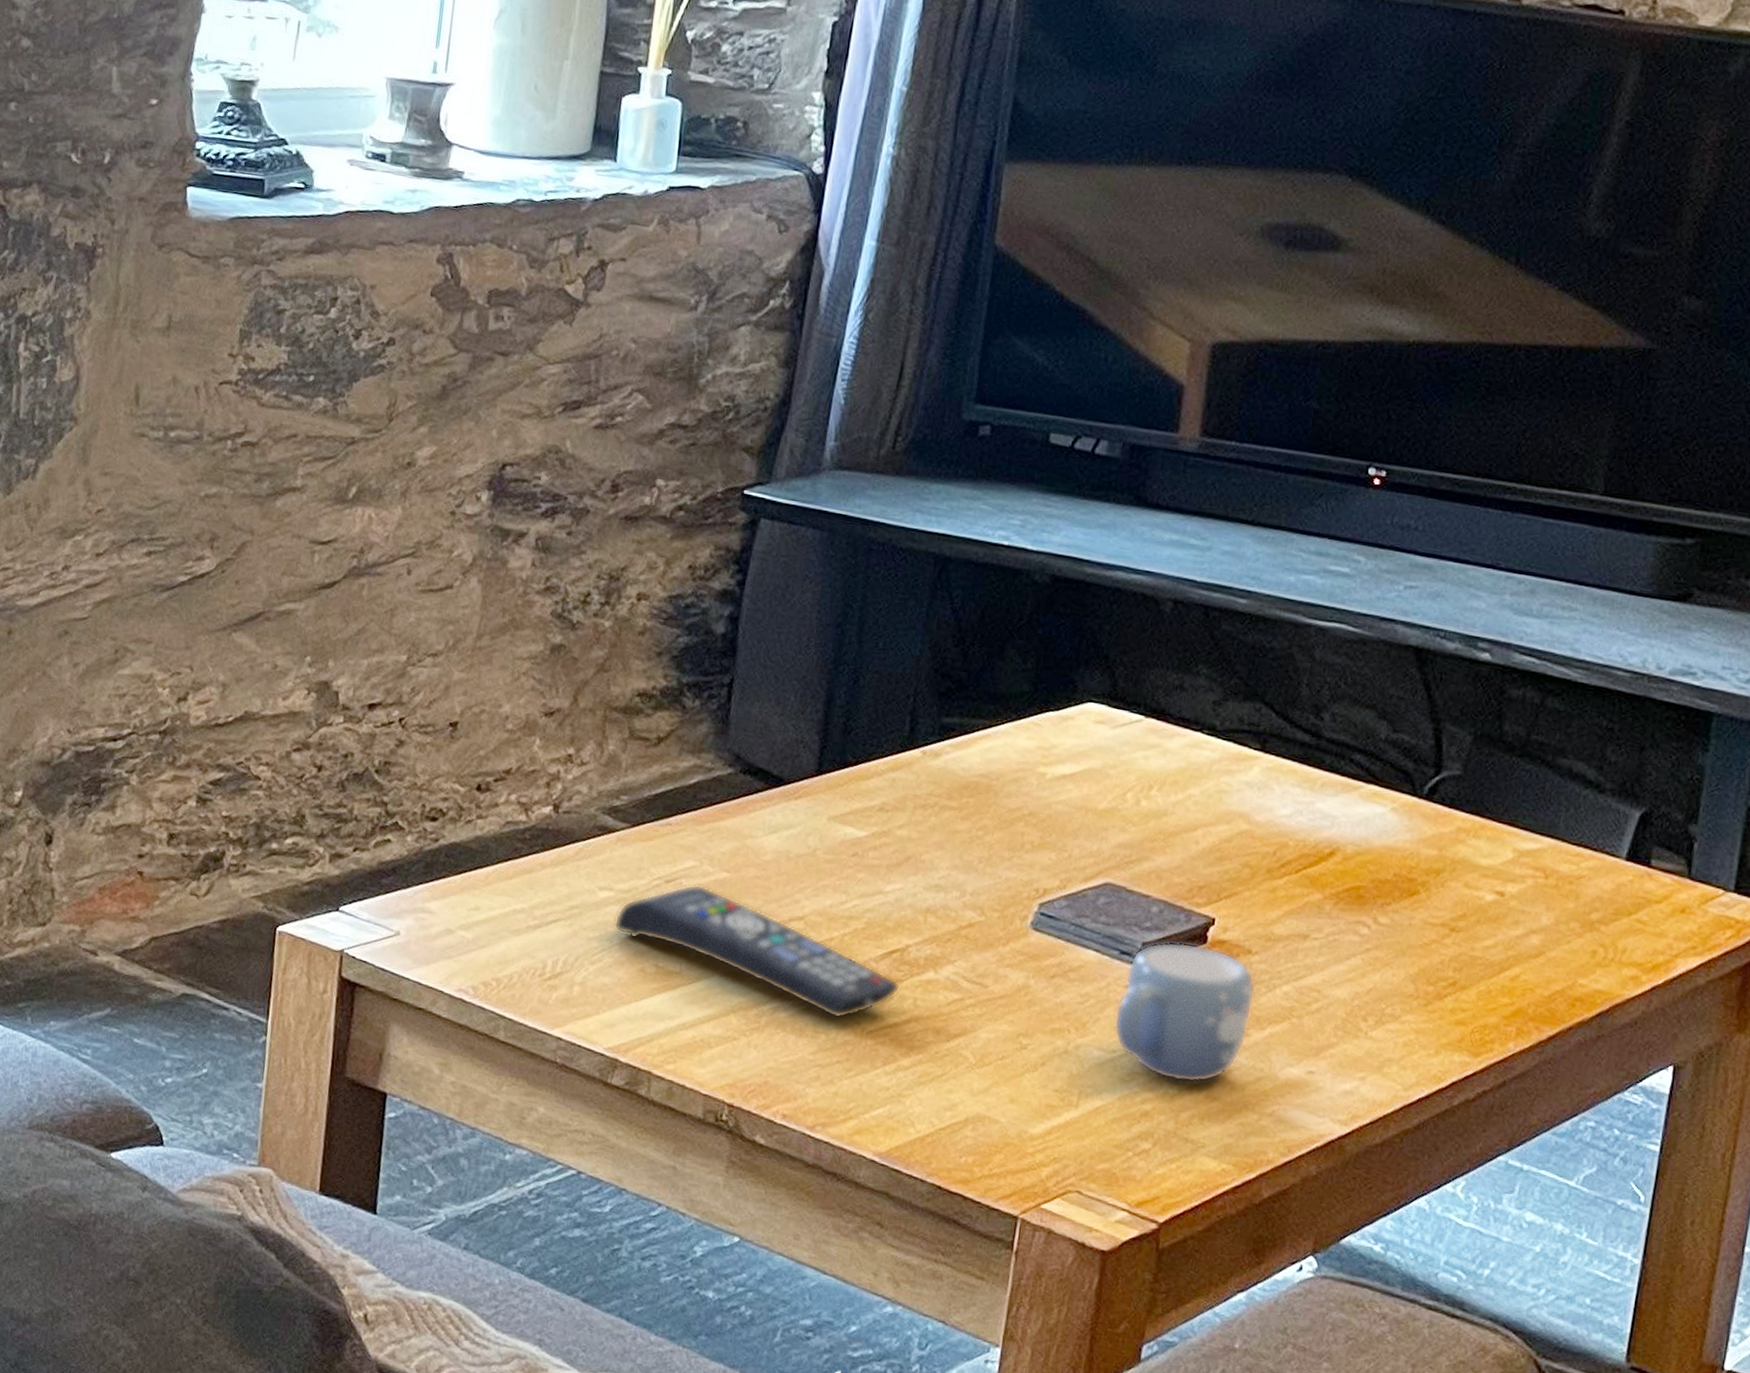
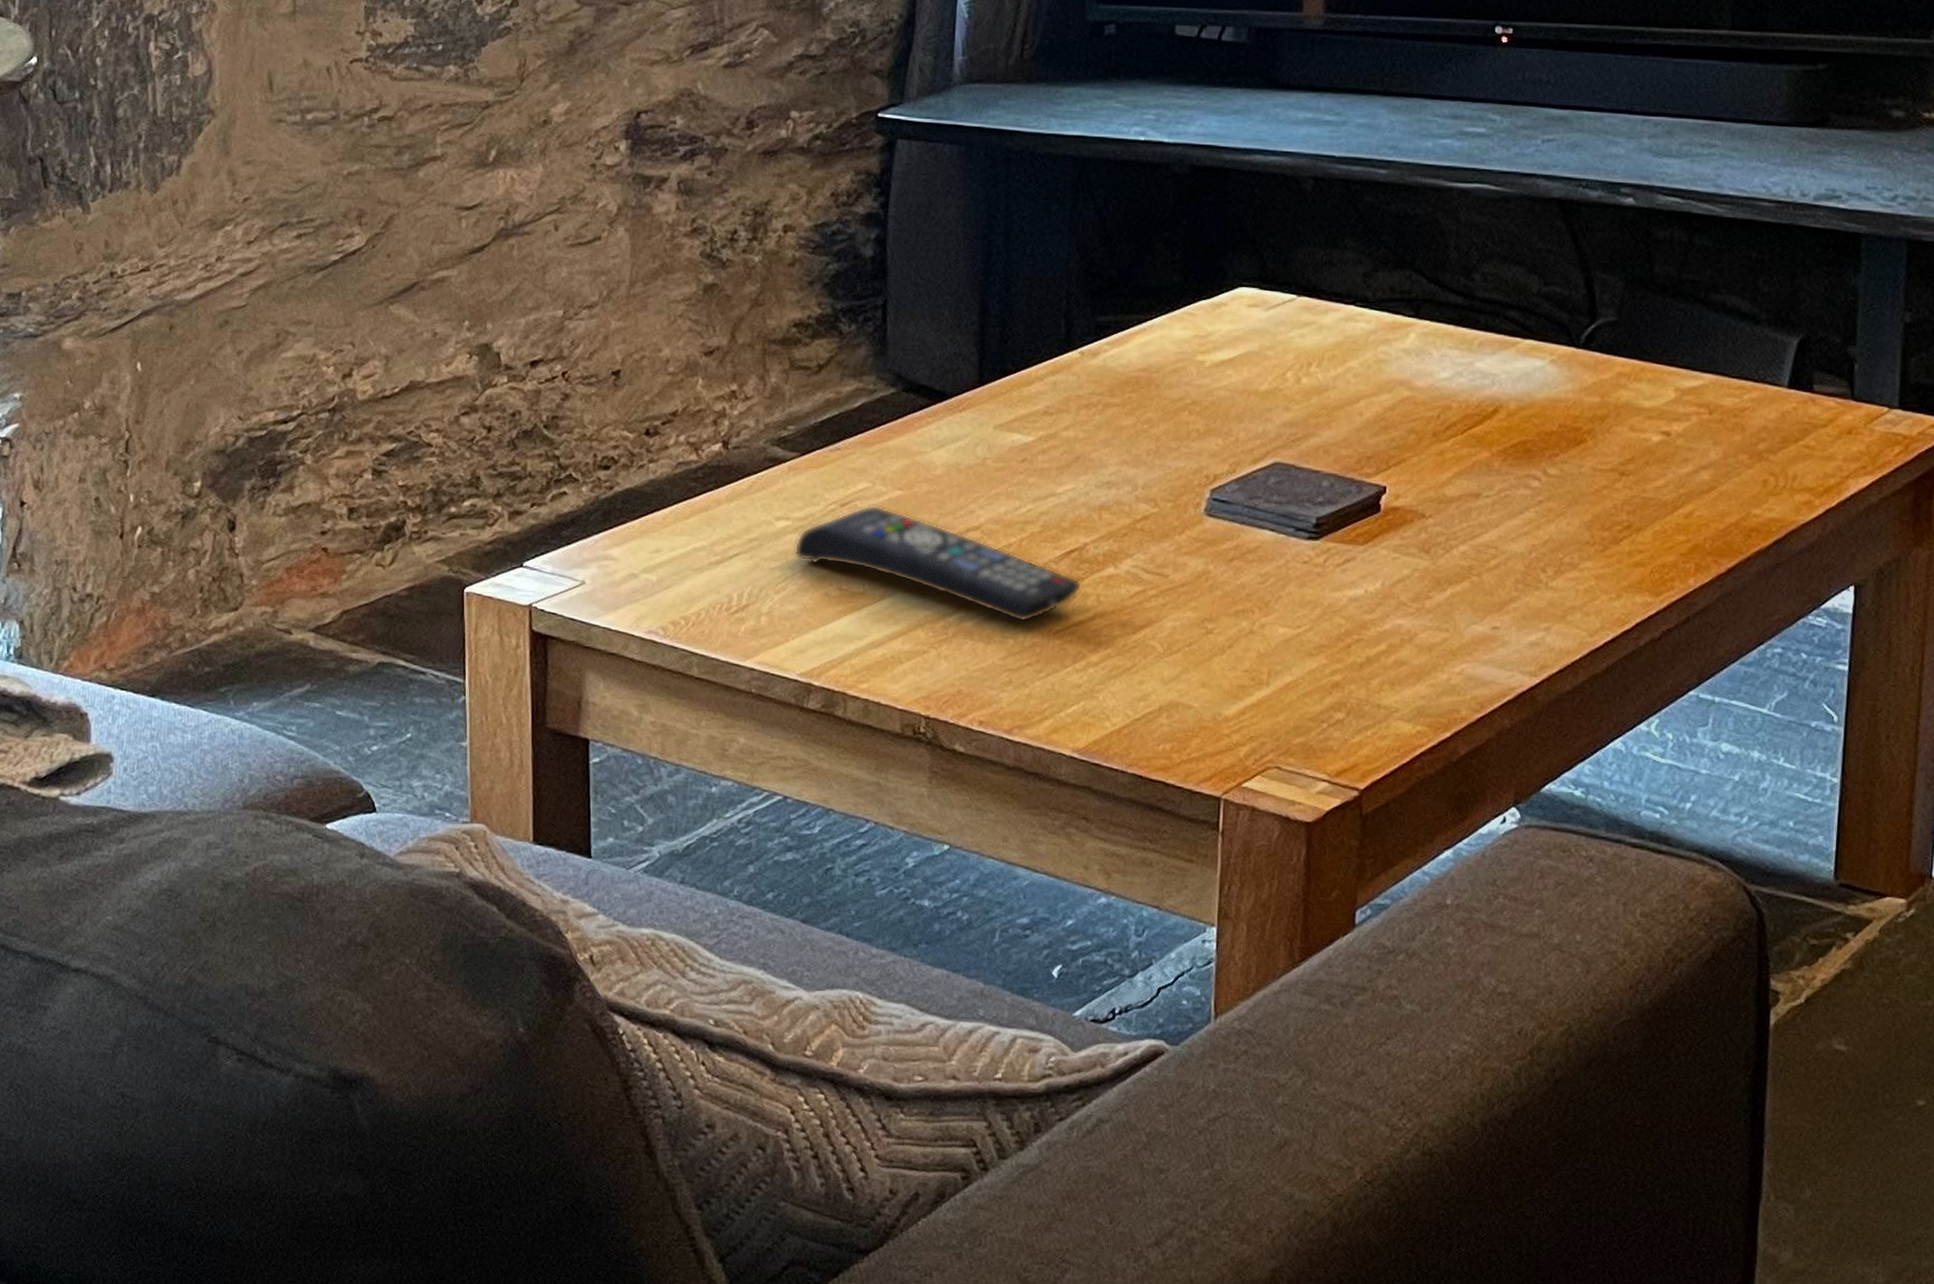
mug: present [1113,941,1256,1083] -> none [1296,513,1433,650]

